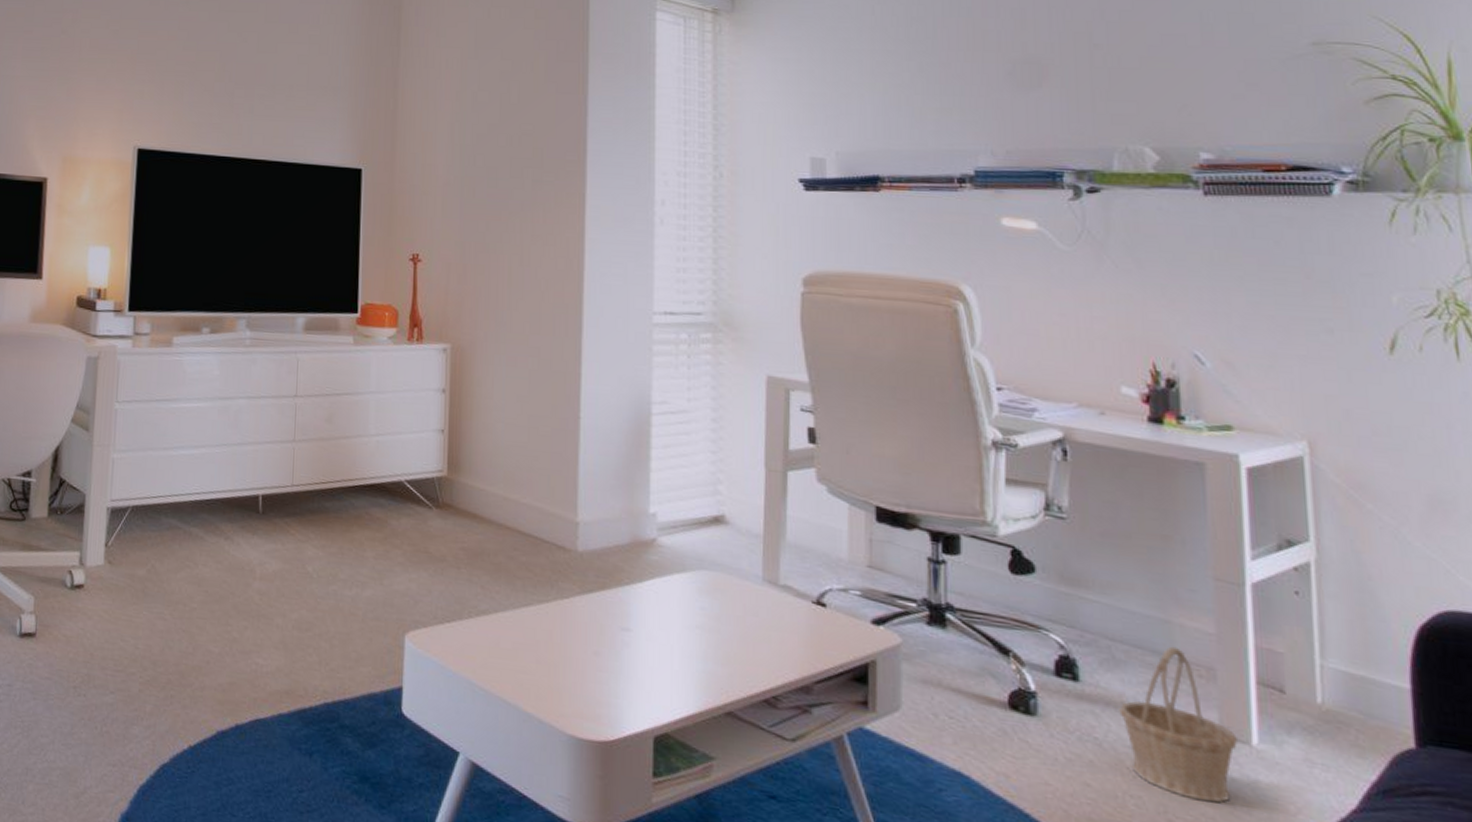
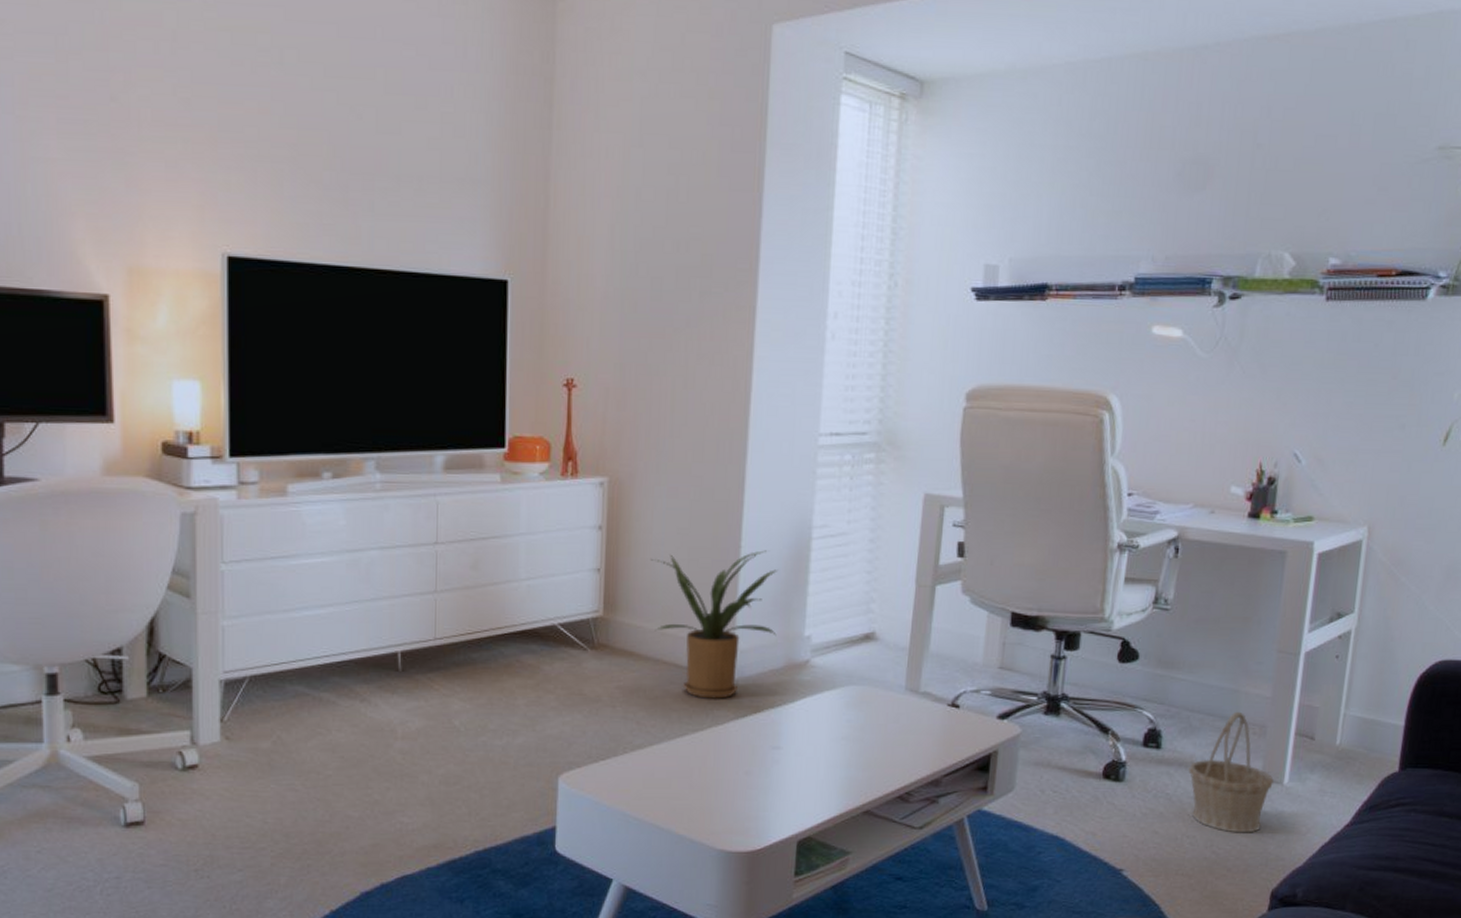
house plant: none [491,420,620,571] -> present [650,550,779,699]

